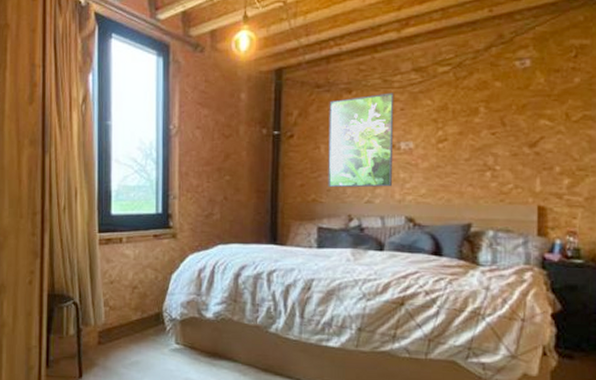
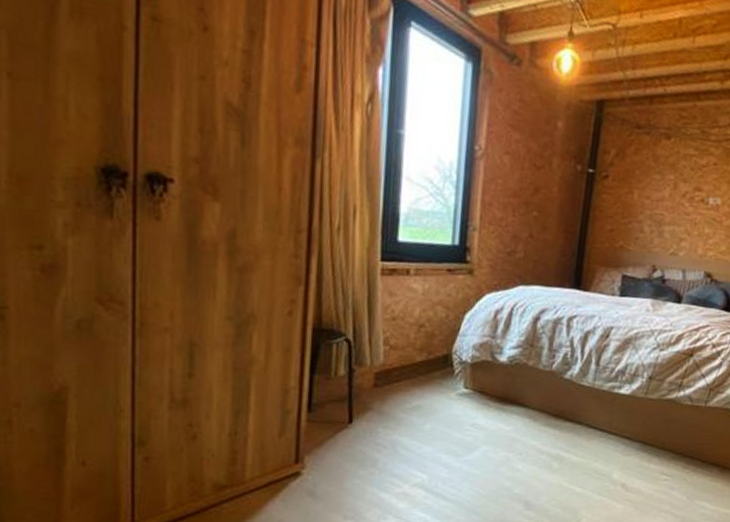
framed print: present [328,93,394,188] -> none [637,144,710,241]

